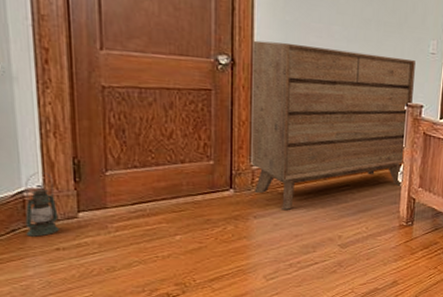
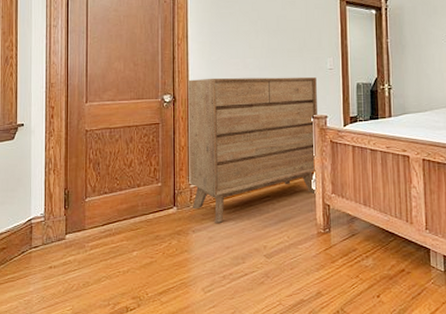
lantern: present [24,172,59,237] -> none [31,203,53,257]

